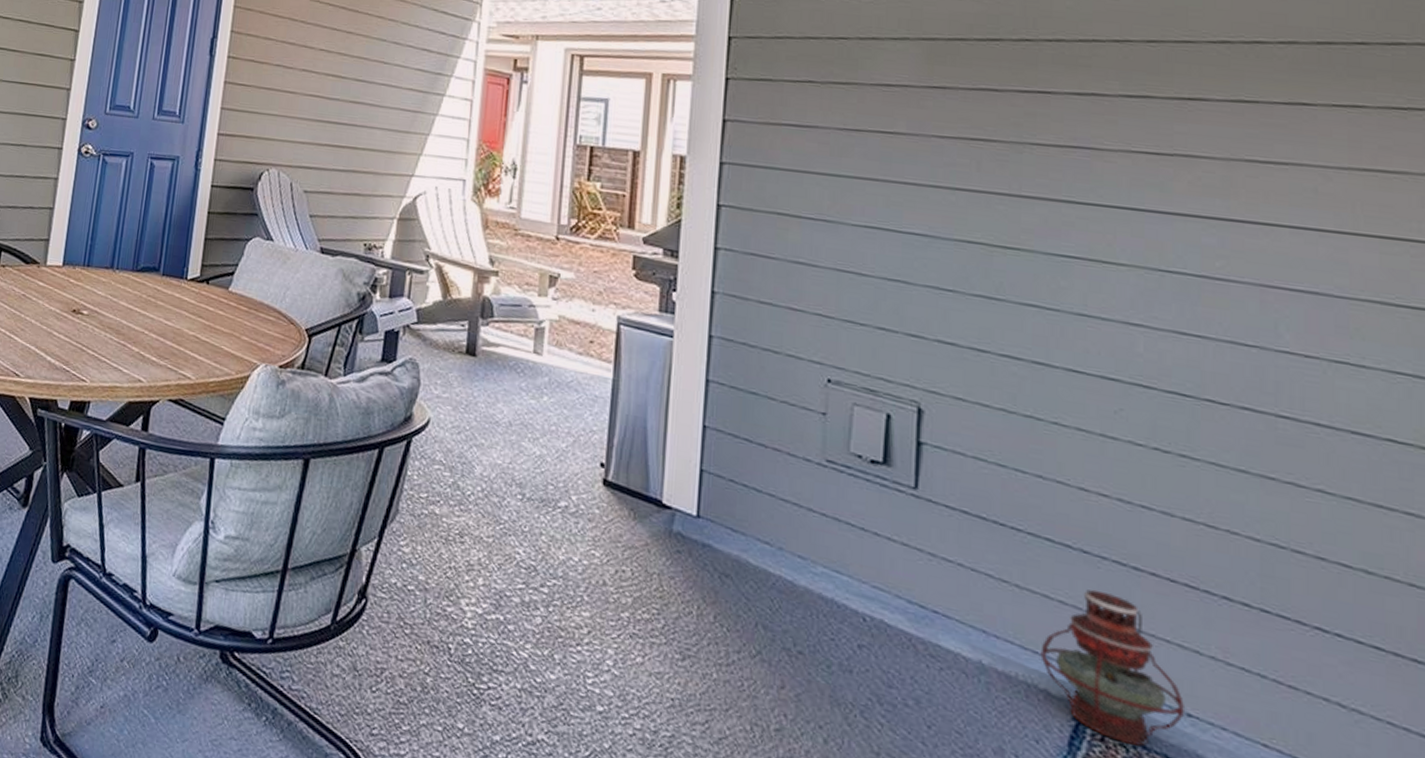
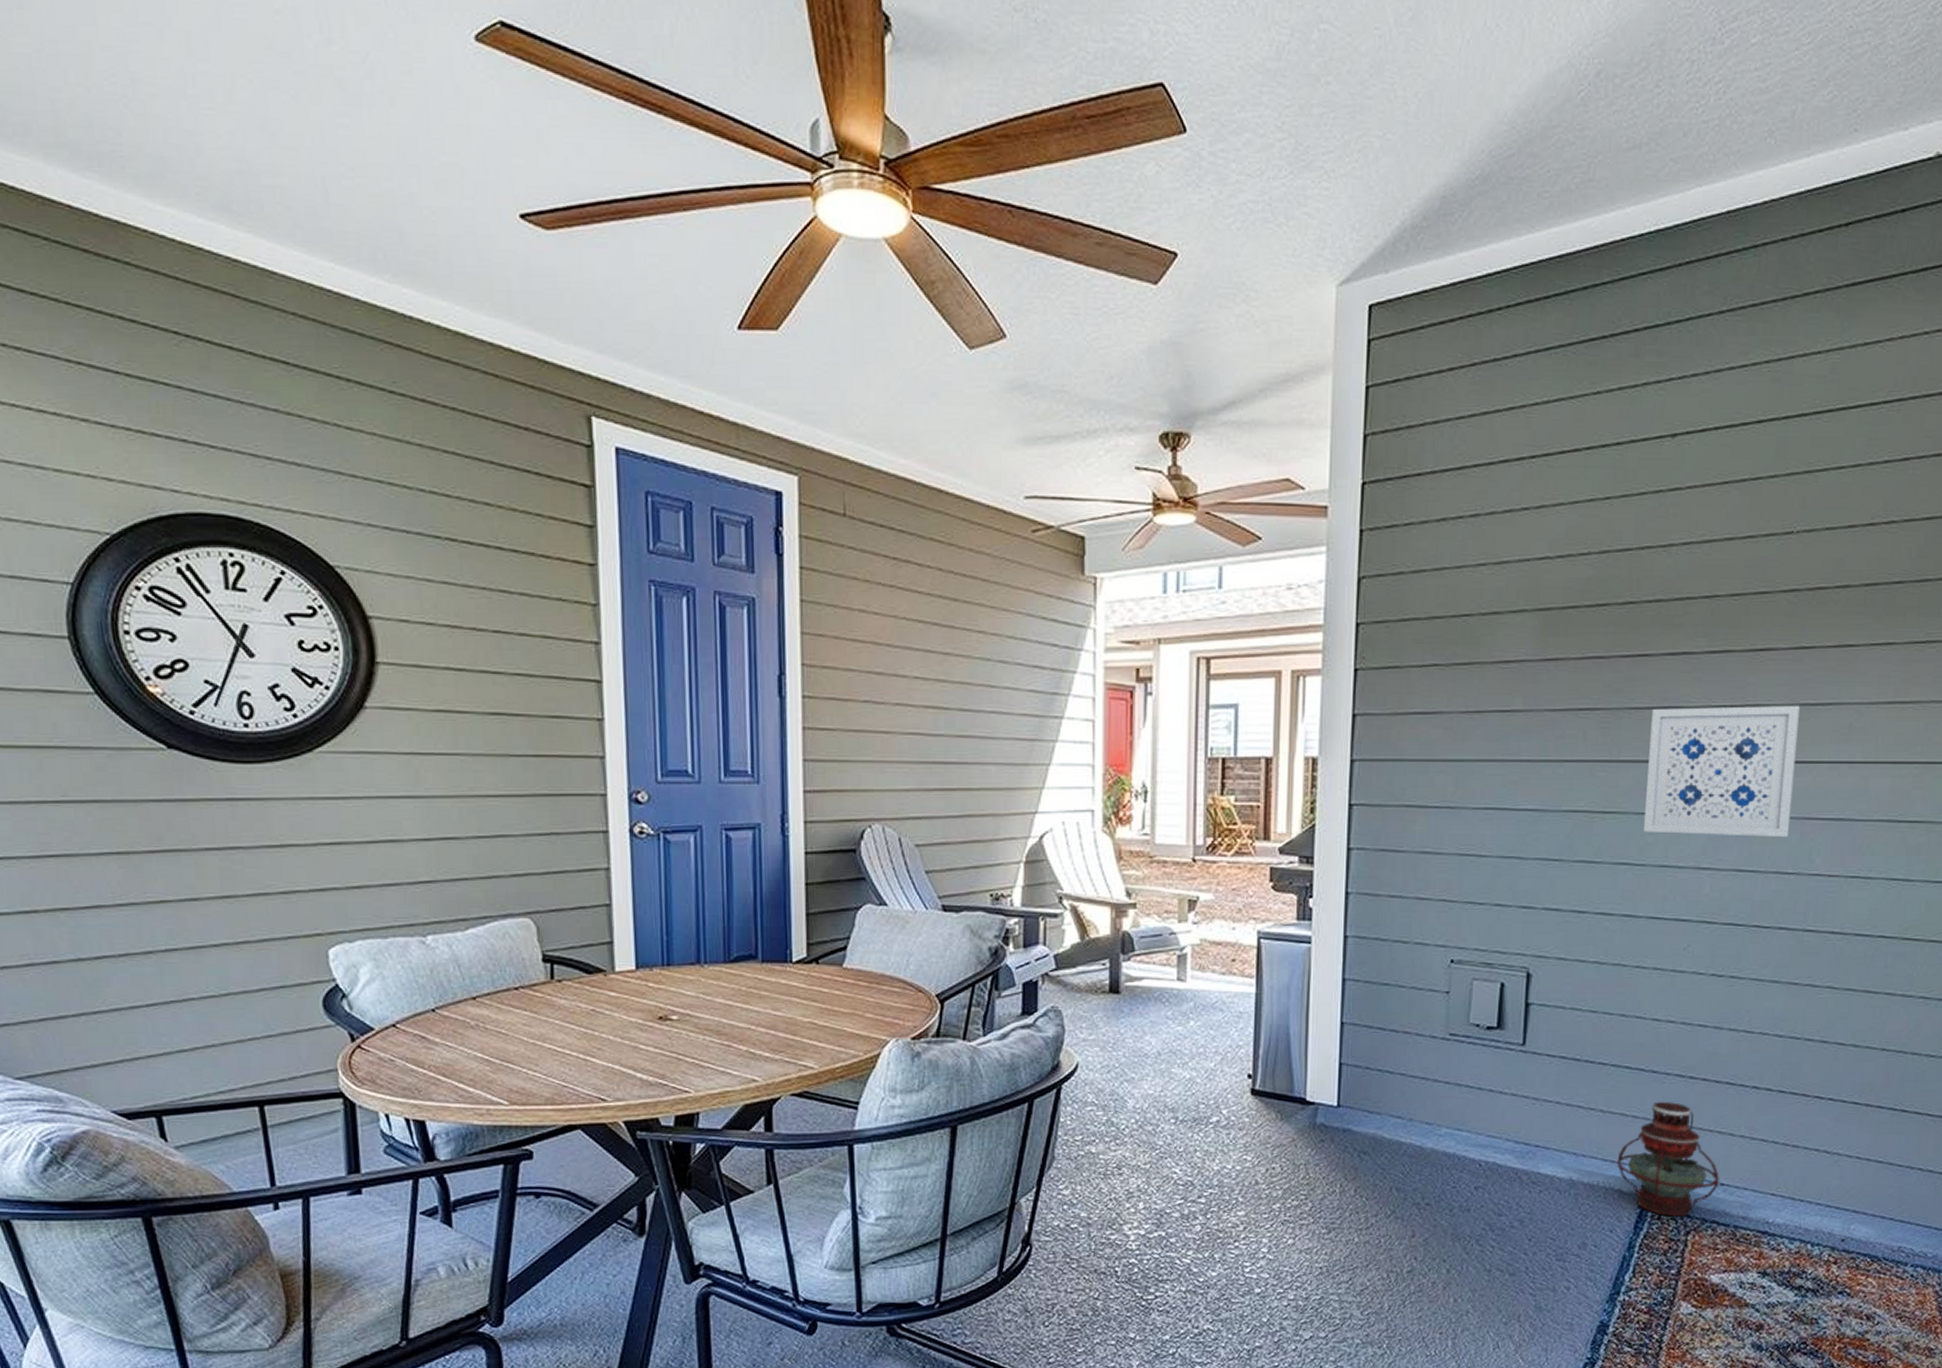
wall art: none [1054,147,1245,305] -> present [1643,705,1800,838]

